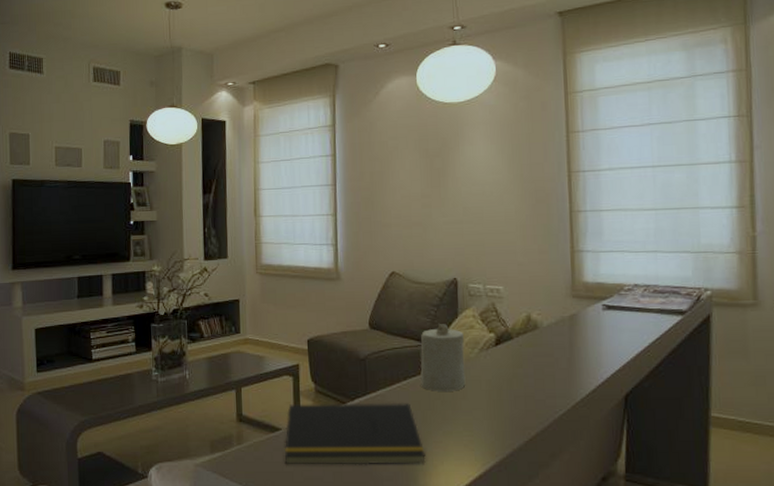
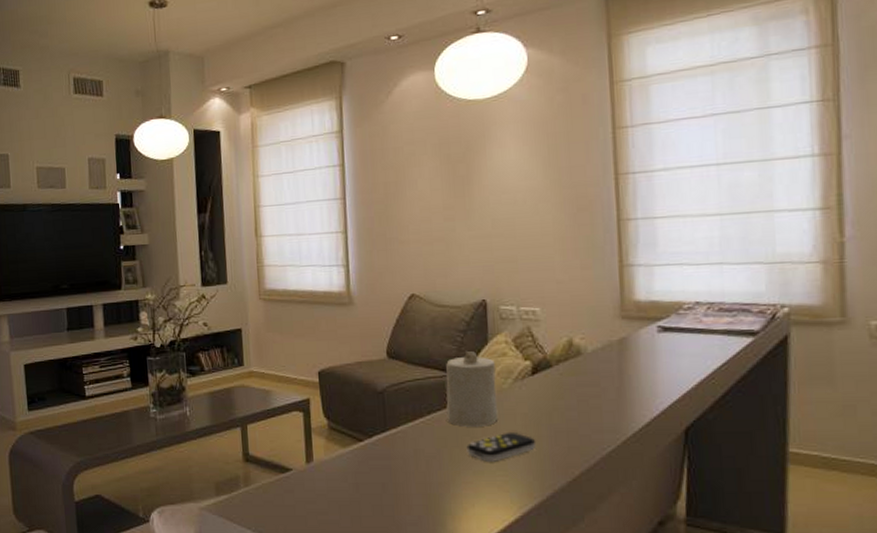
notepad: present [284,403,426,465] -> none [296,440,454,508]
remote control: none [437,396,498,423] -> present [466,431,536,462]

